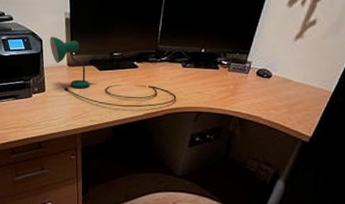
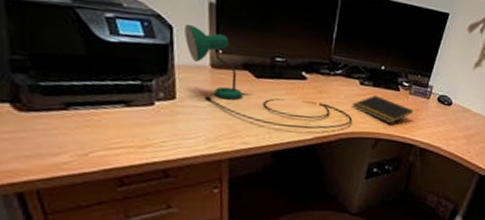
notepad: none [176,75,233,99] -> present [352,95,414,124]

